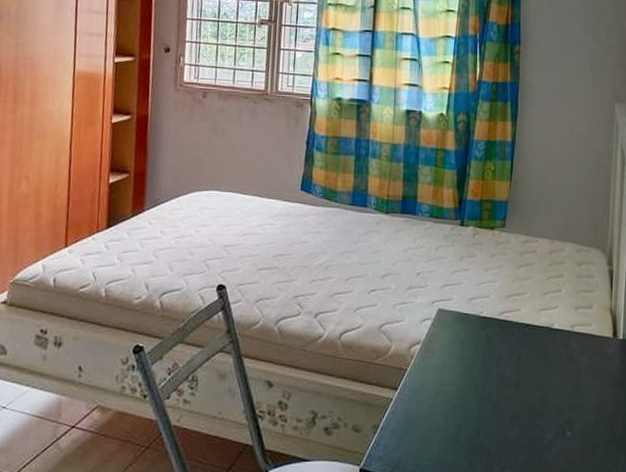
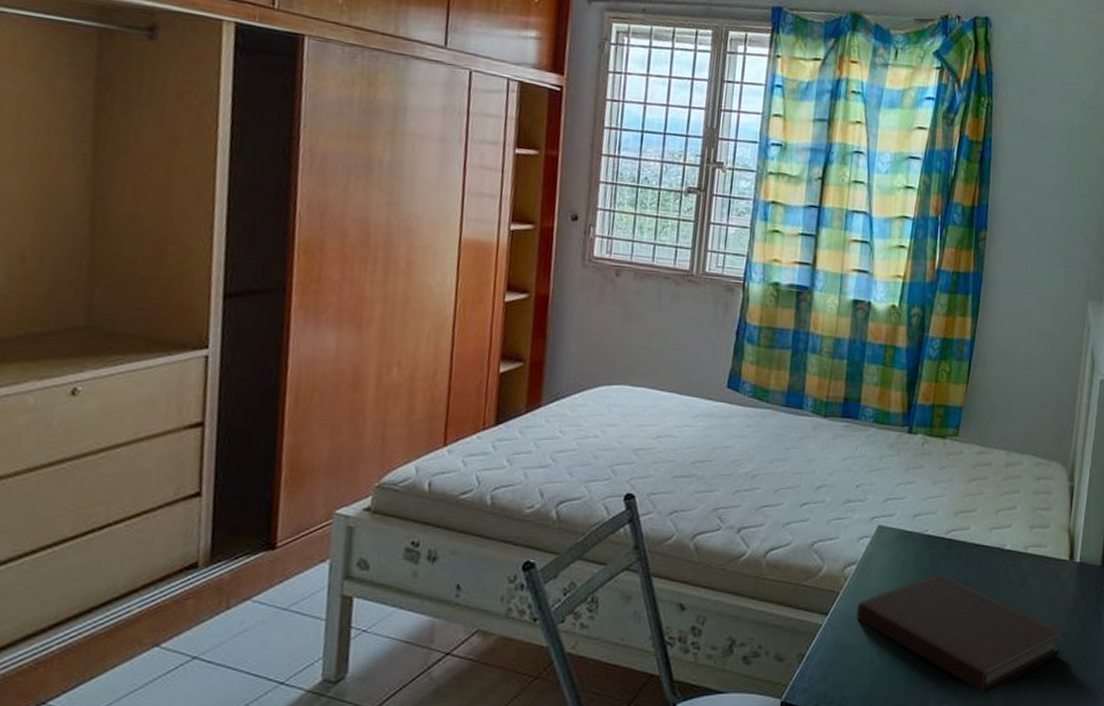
notebook: none [423,351,614,461] -> present [856,573,1066,694]

